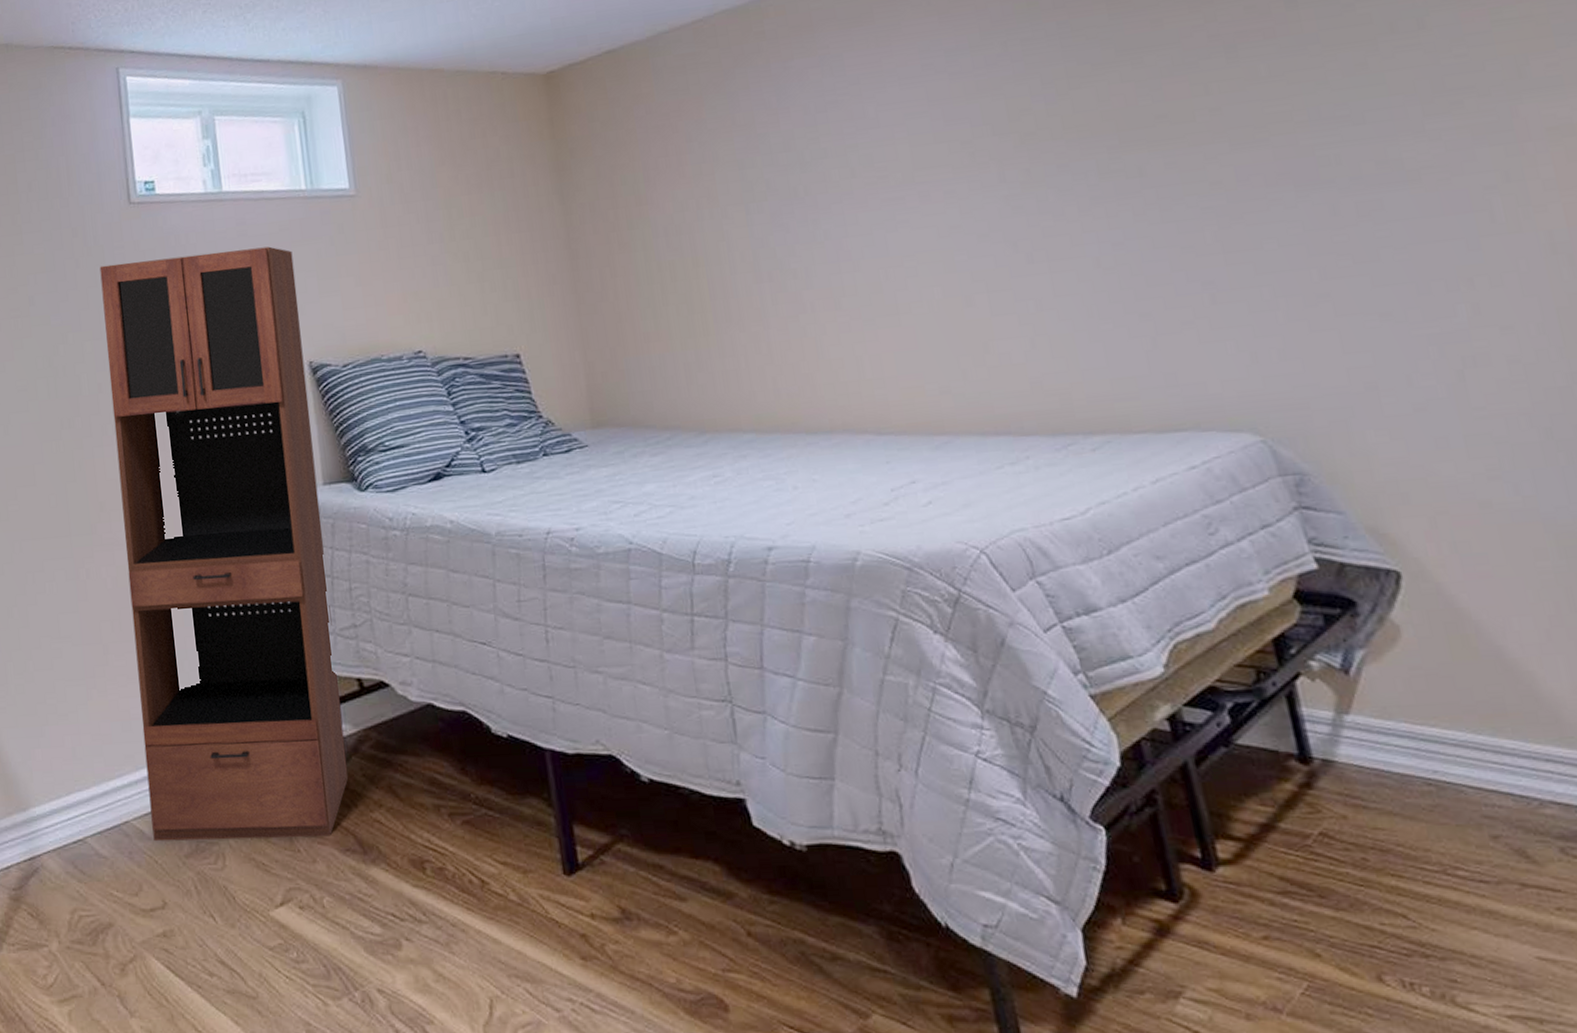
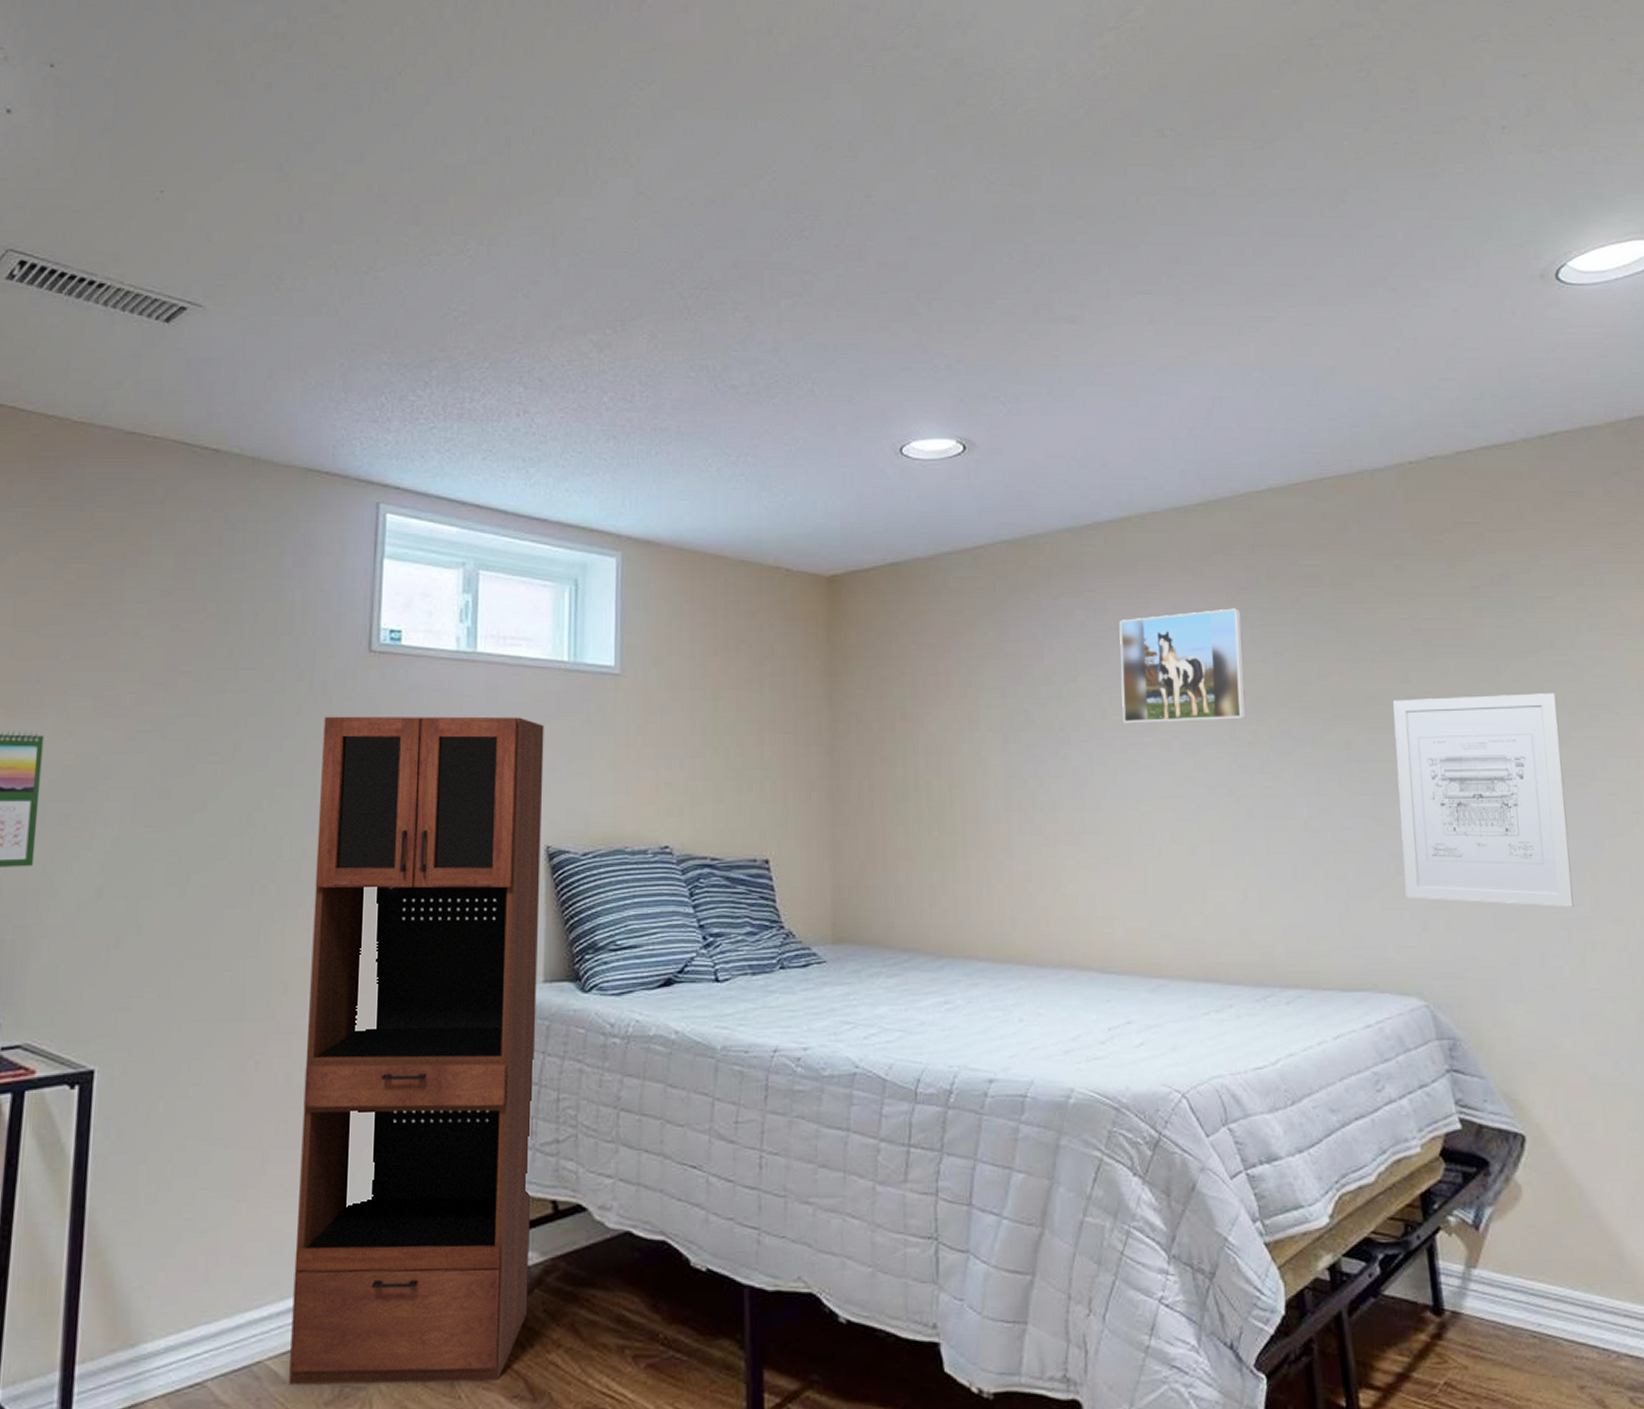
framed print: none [859,42,1016,180] -> present [1119,608,1247,724]
wall art: none [1192,82,1445,329] -> present [1393,693,1574,907]

